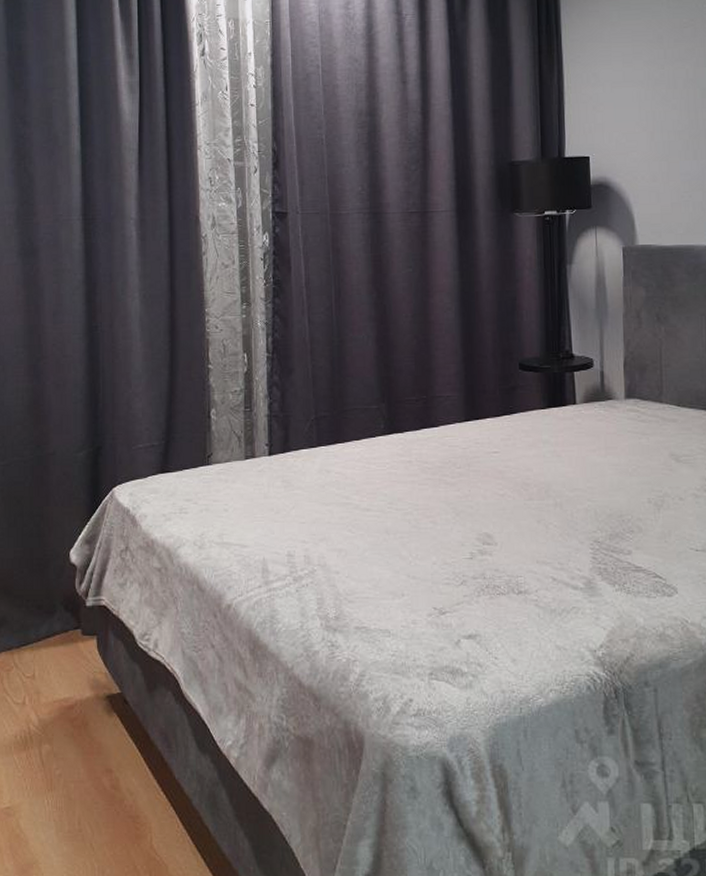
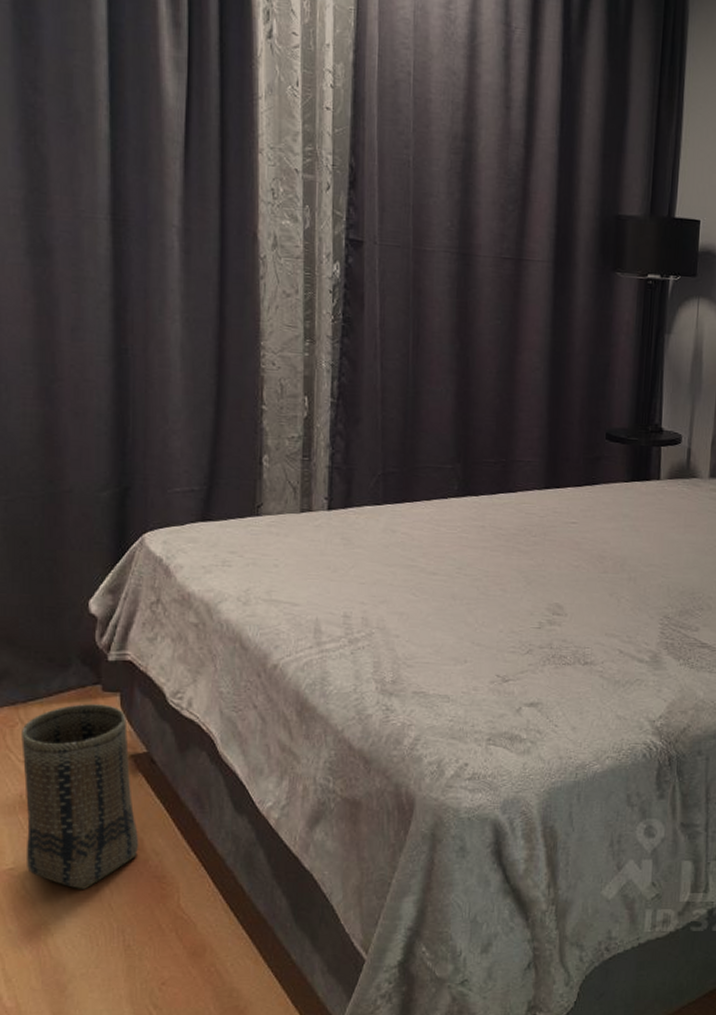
basket: none [16,648,116,828] -> present [22,704,139,889]

